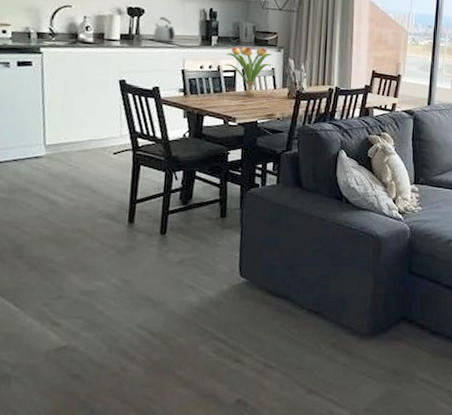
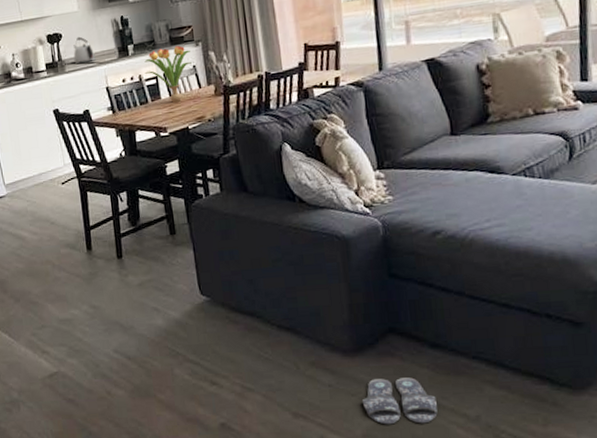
slippers: none [369,359,429,400] -> present [361,377,438,425]

